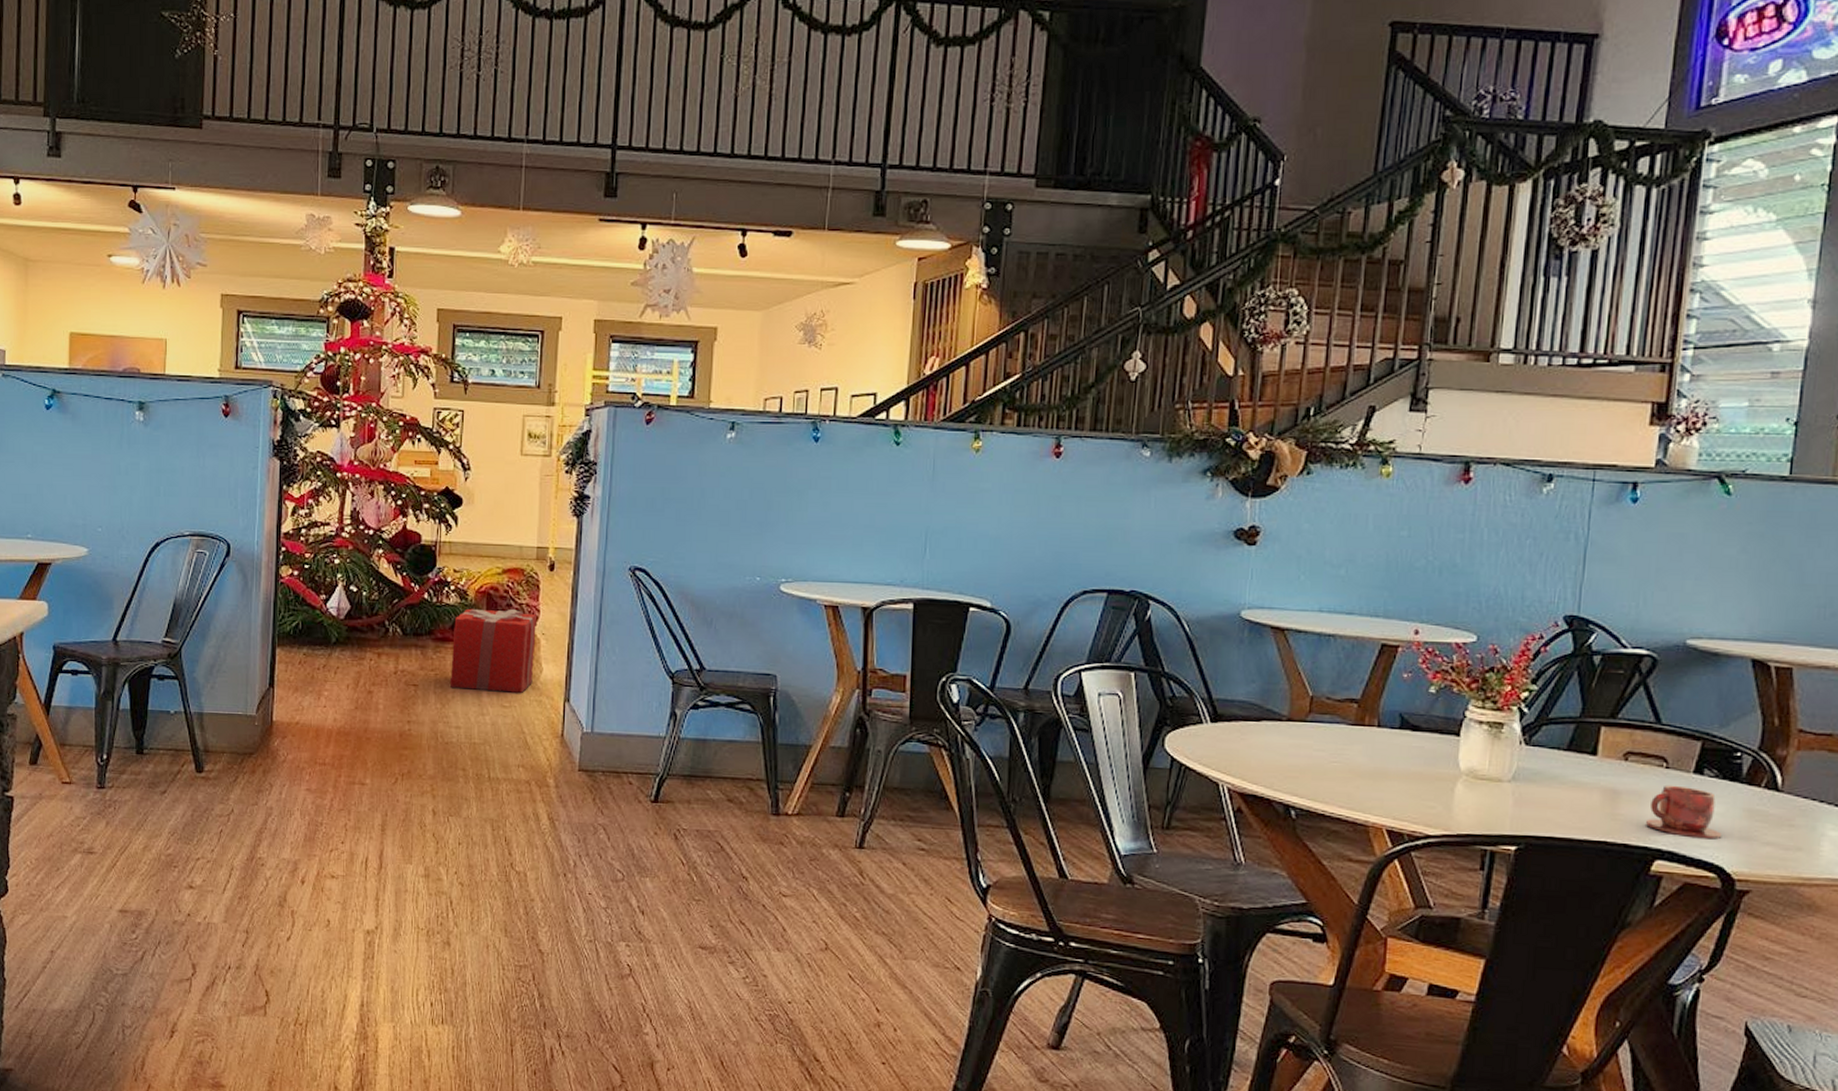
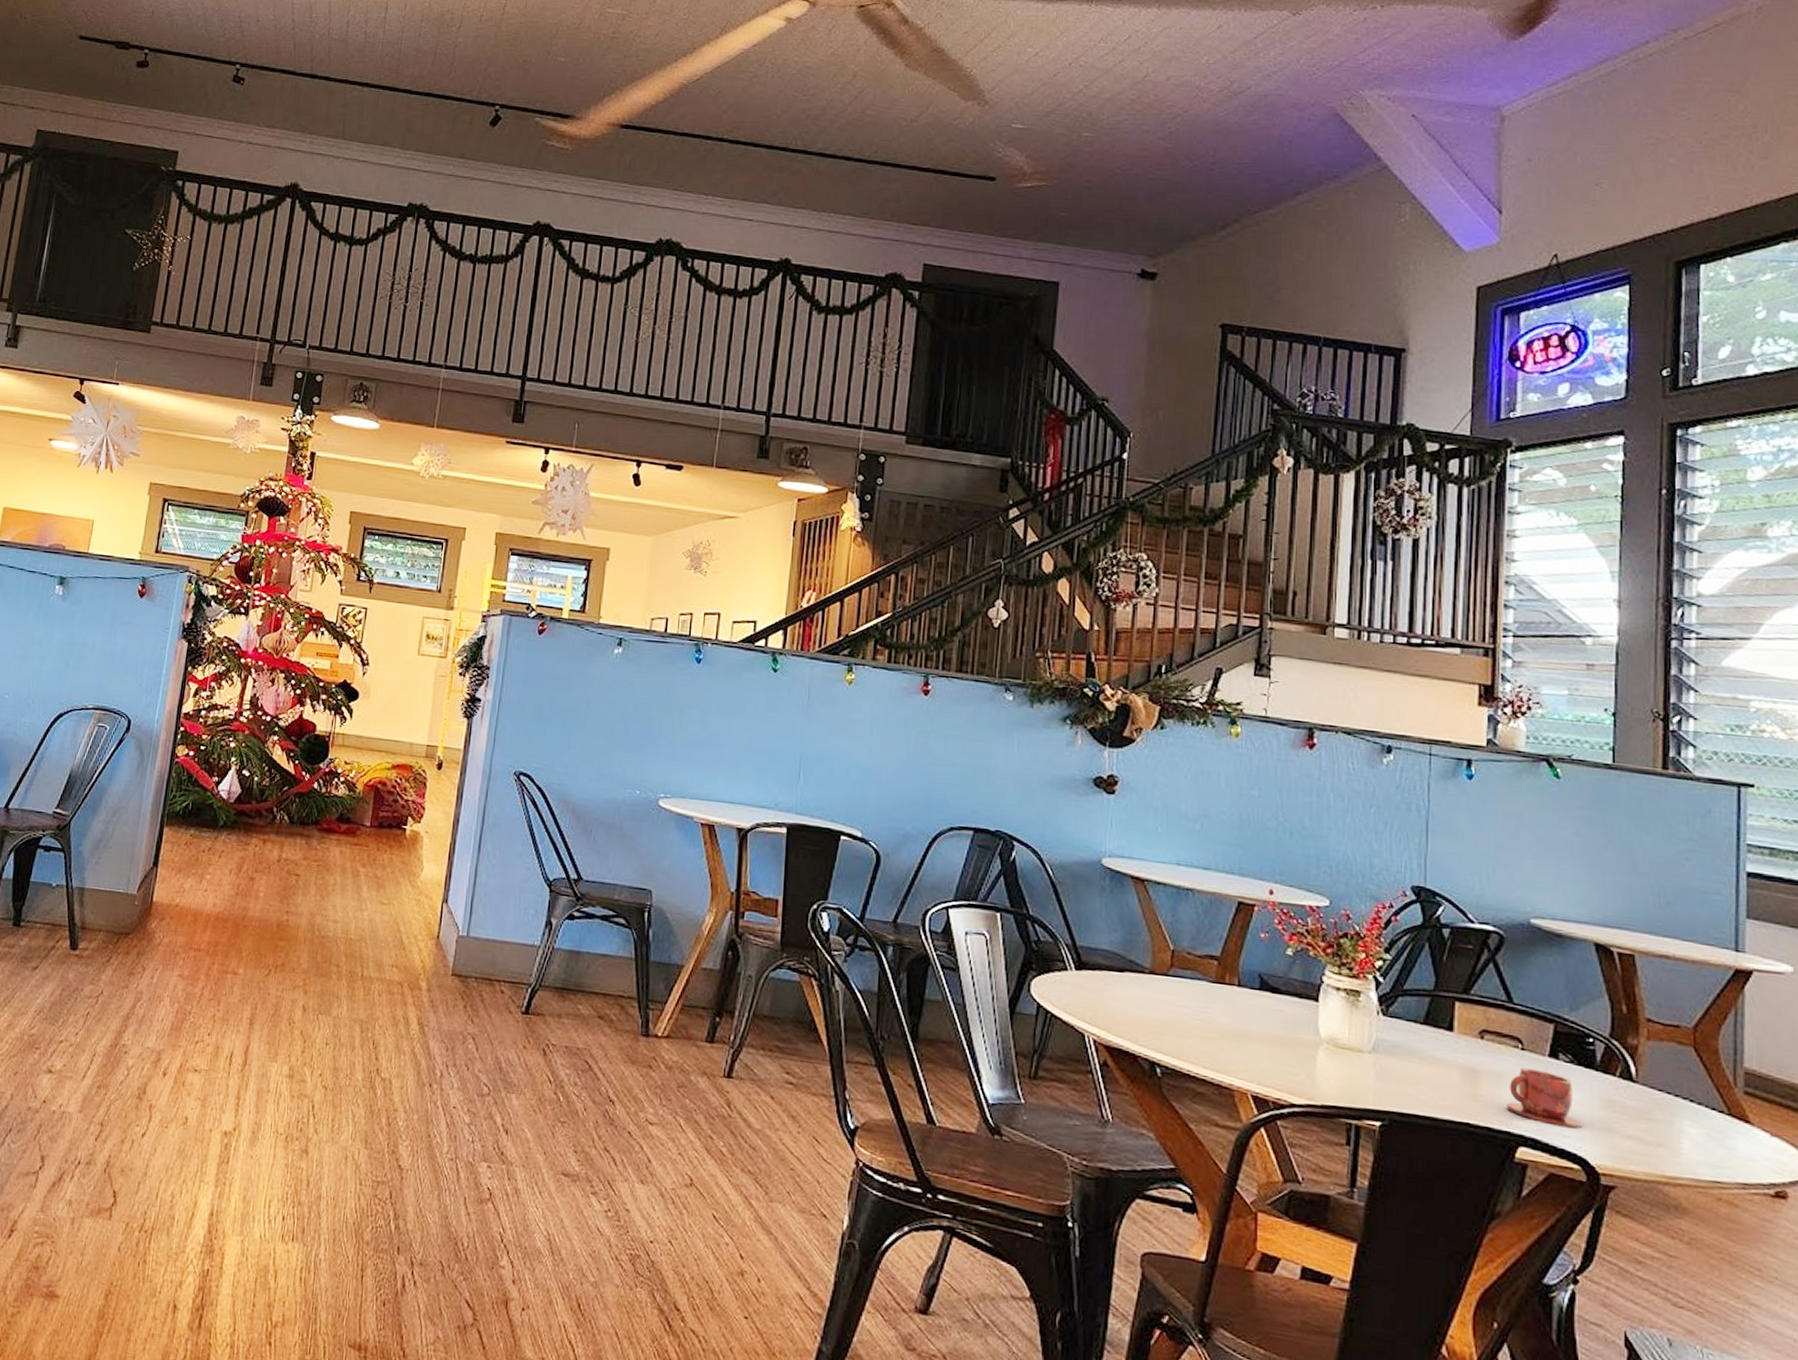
gift box: present [449,608,536,693] -> none [331,801,421,891]

